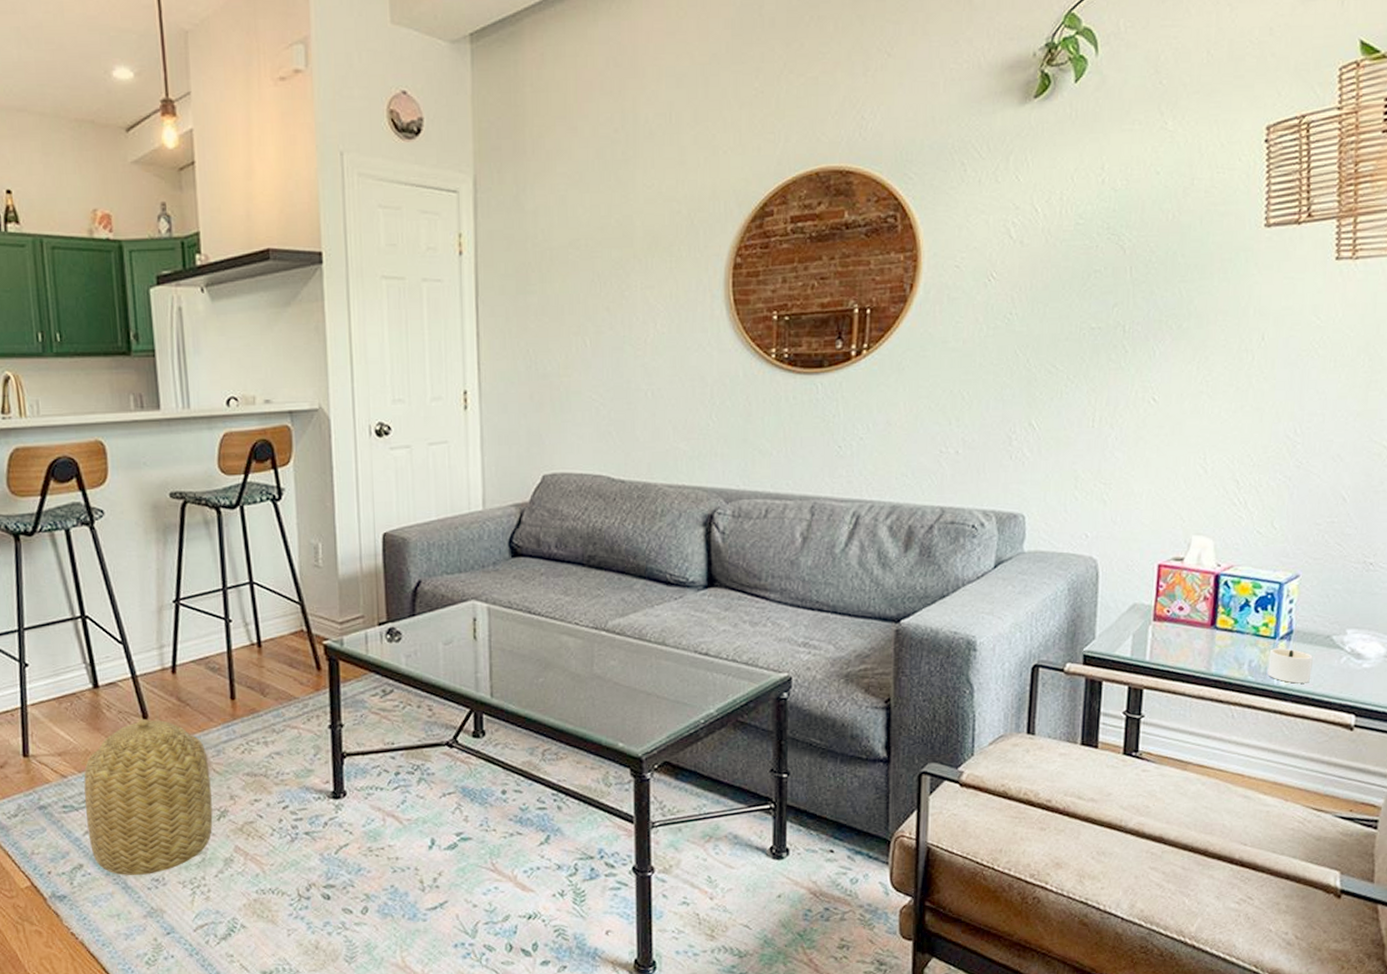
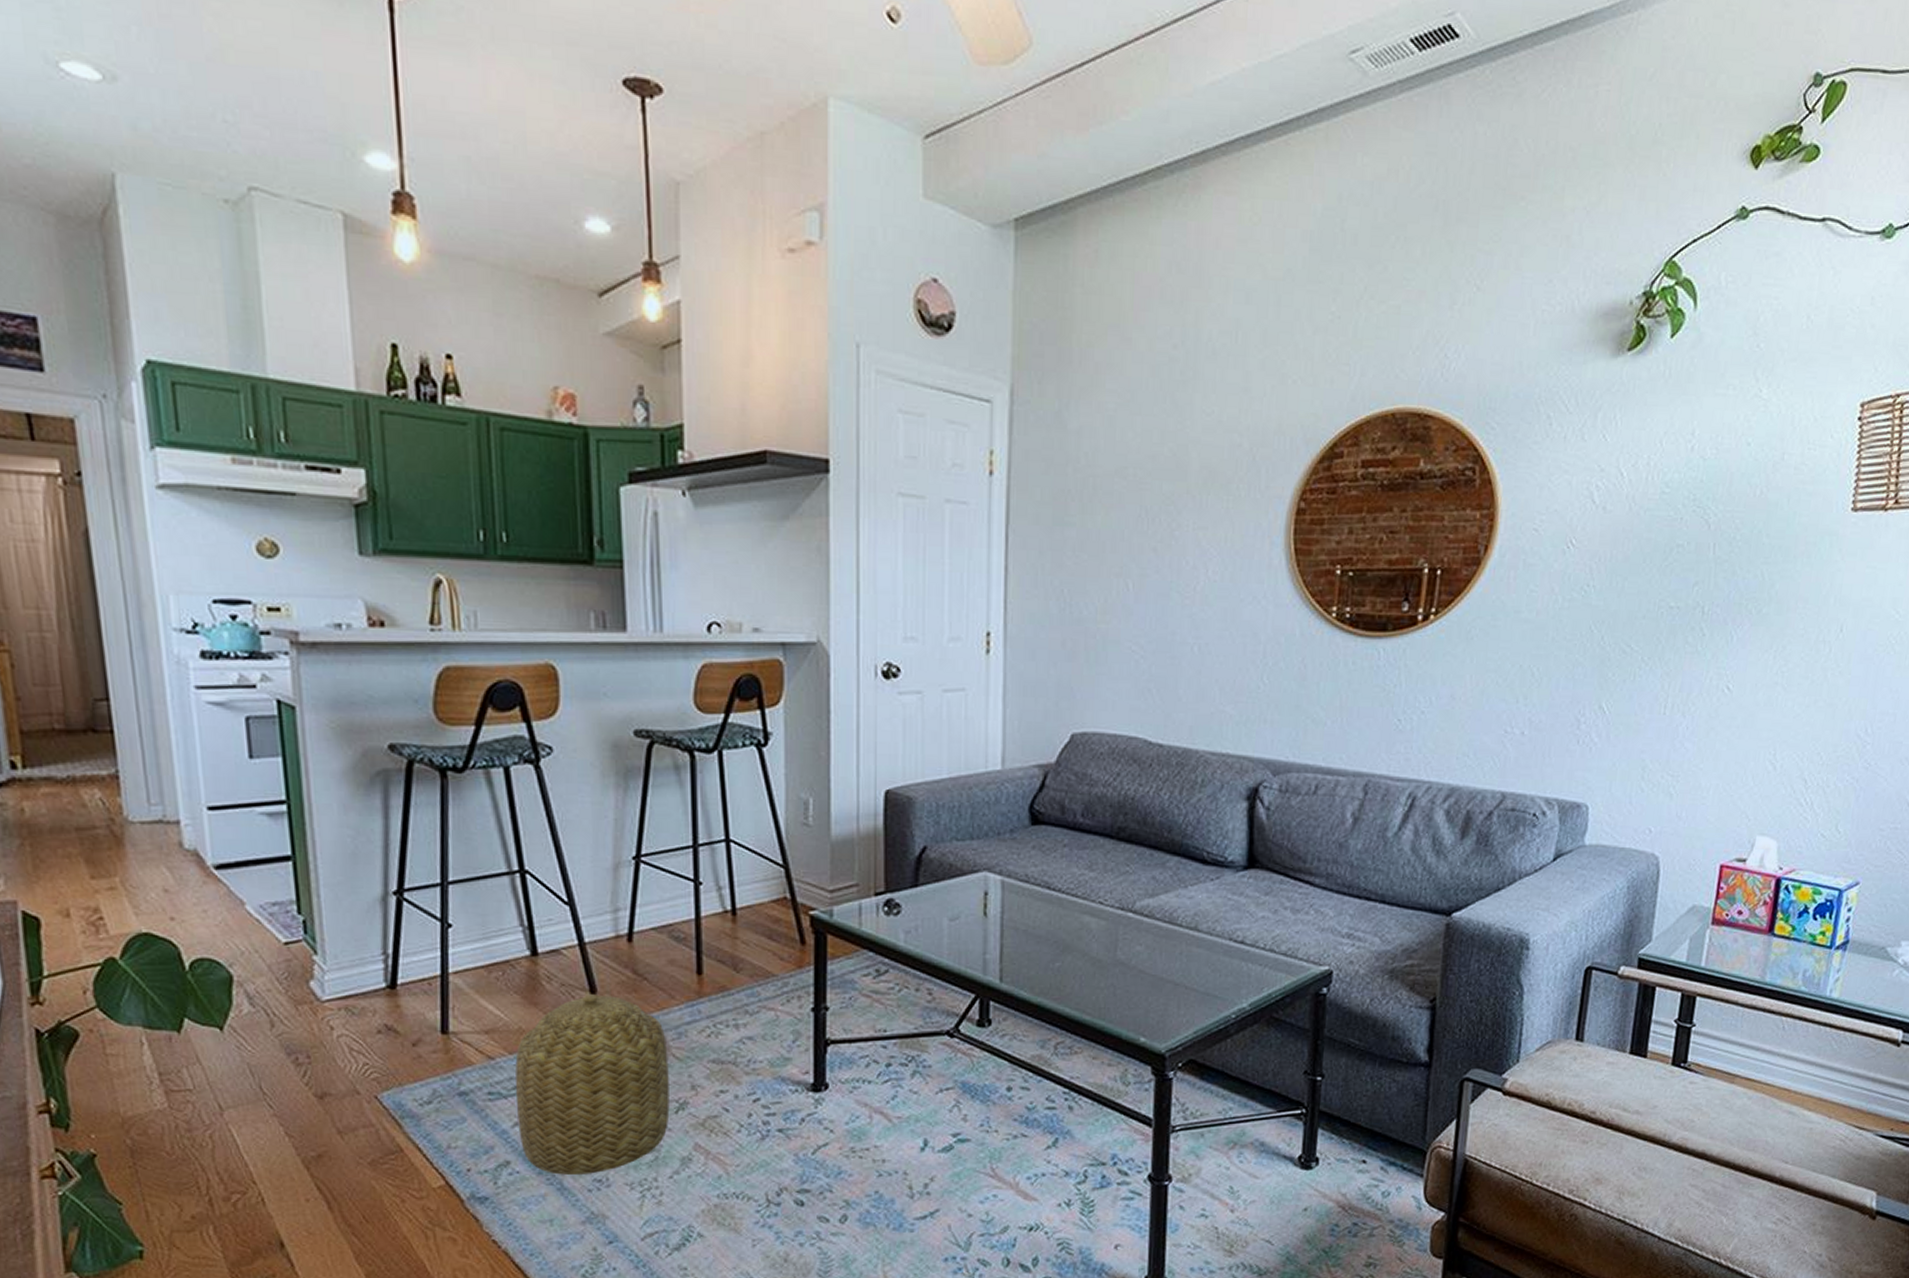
candle: present [1267,648,1313,684] -> none [1821,958,1867,996]

